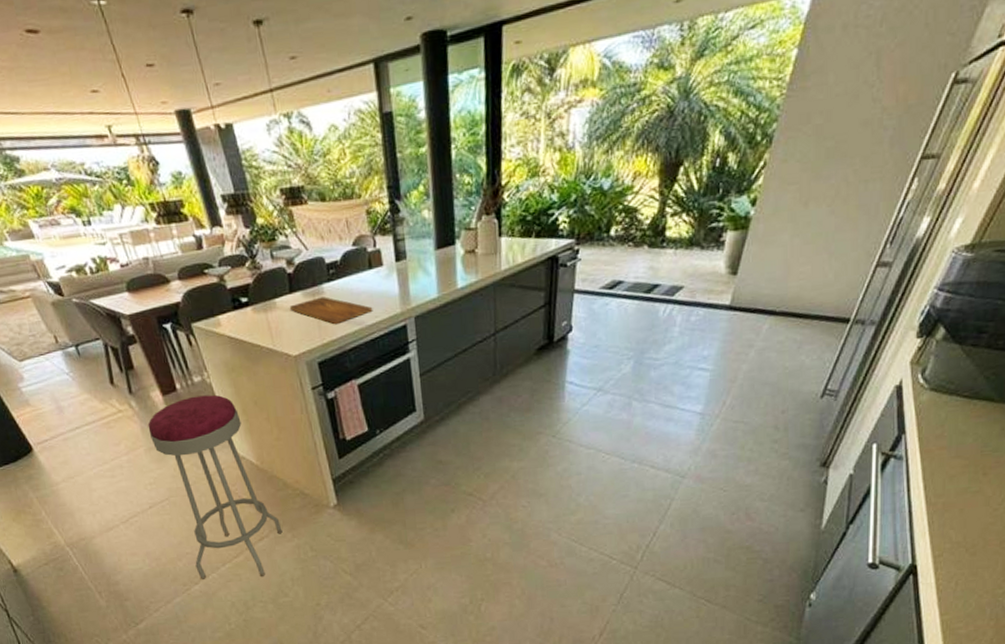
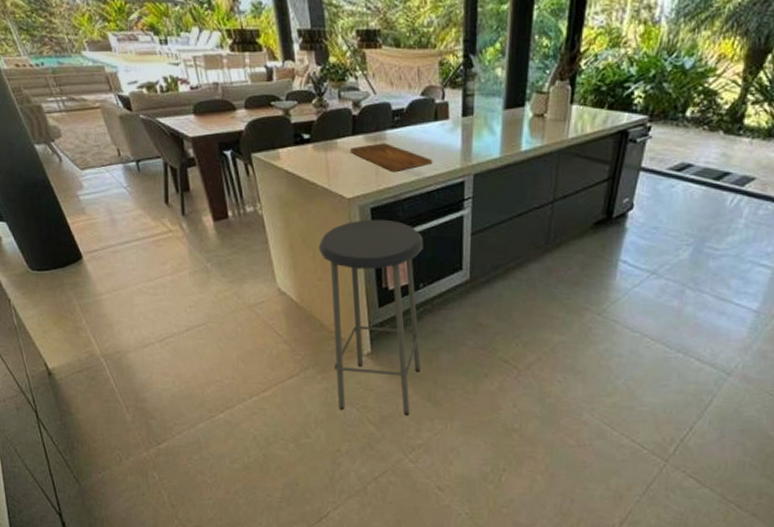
bar stool: present [147,394,283,579] -> none [195,226,313,414]
bar stool: none [271,371,388,564] -> present [318,219,423,415]

